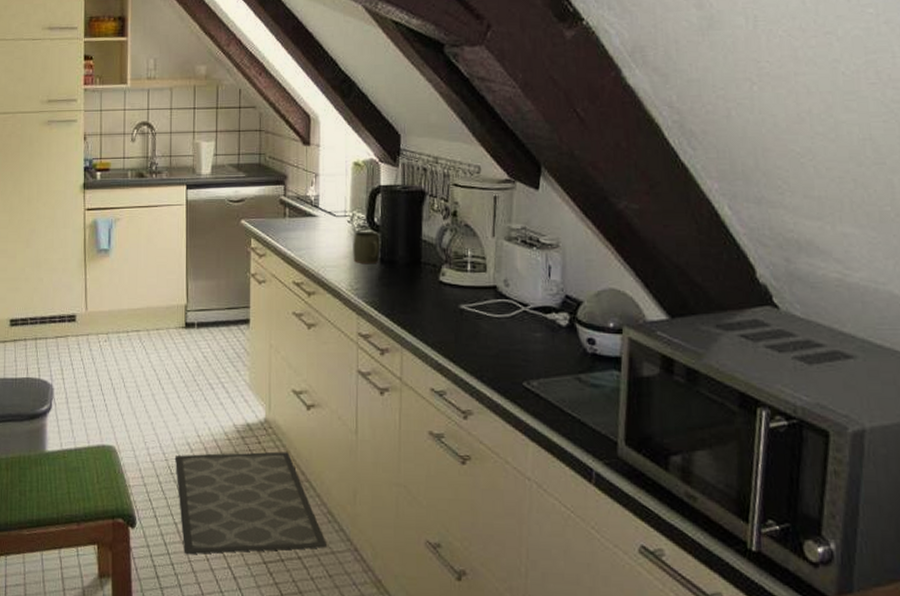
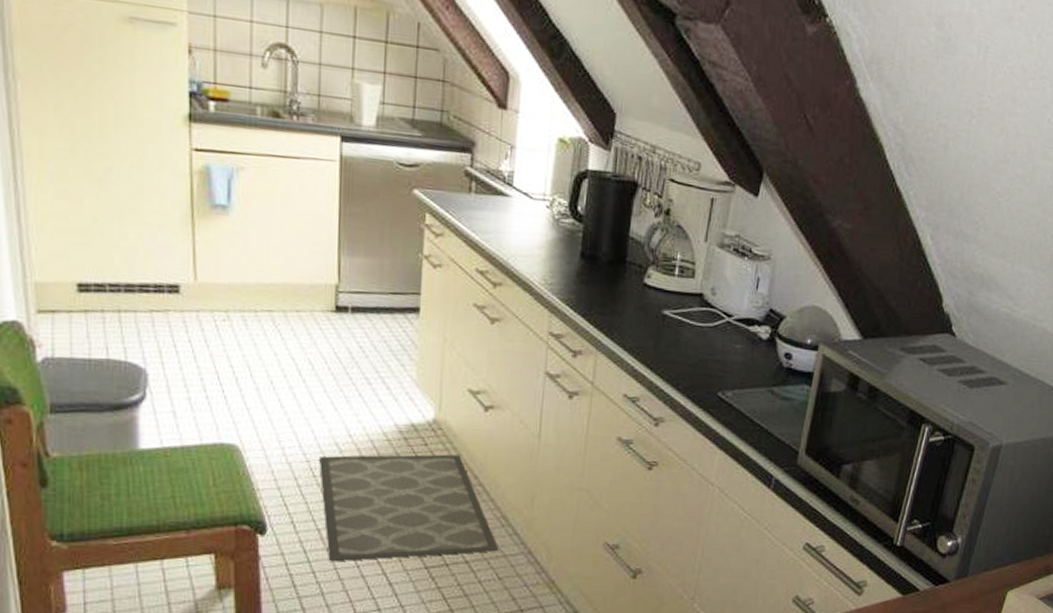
mug: present [353,231,380,263] -> none [549,219,583,257]

